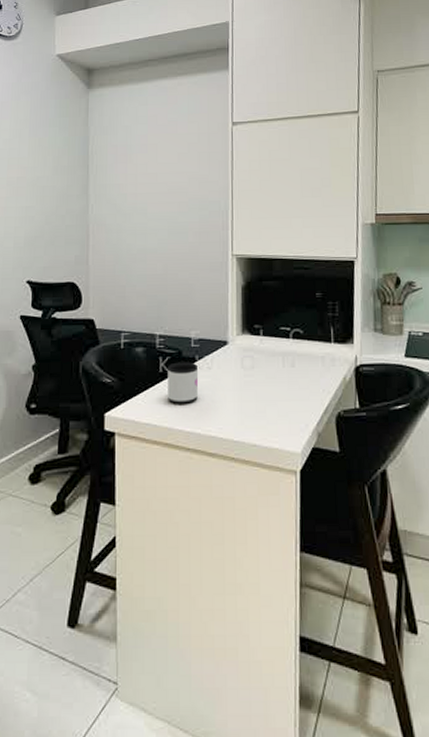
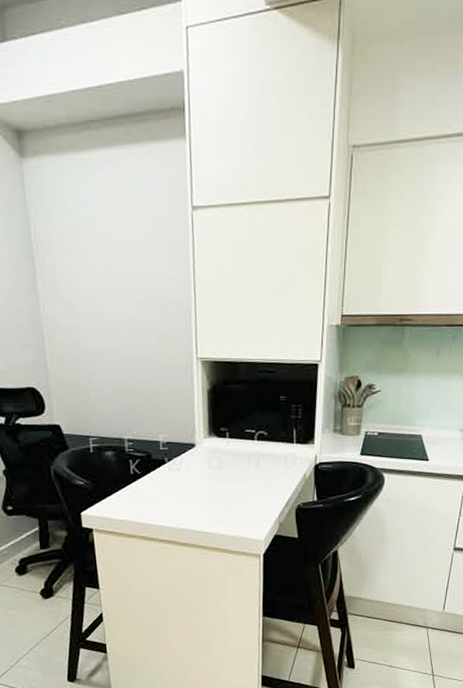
mug: present [168,362,199,404] -> none [138,464,169,502]

